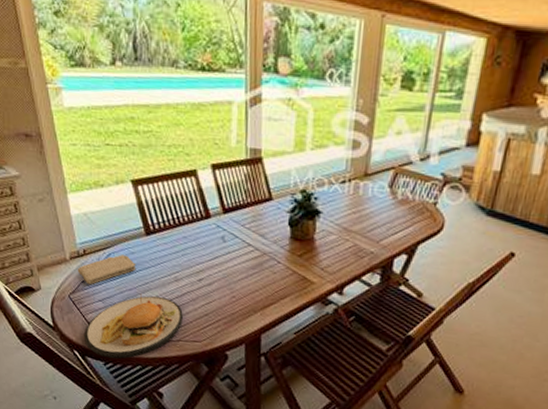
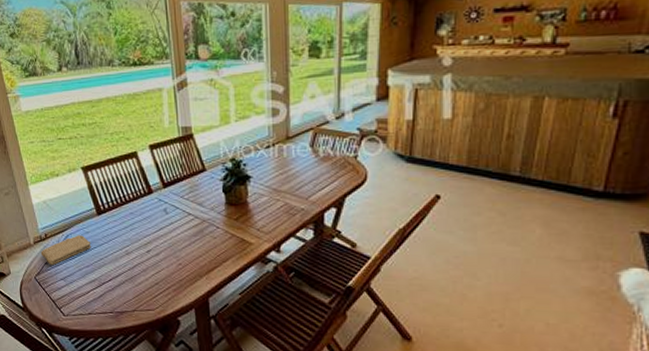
plate: present [85,293,183,359] -> none [50,269,136,334]

